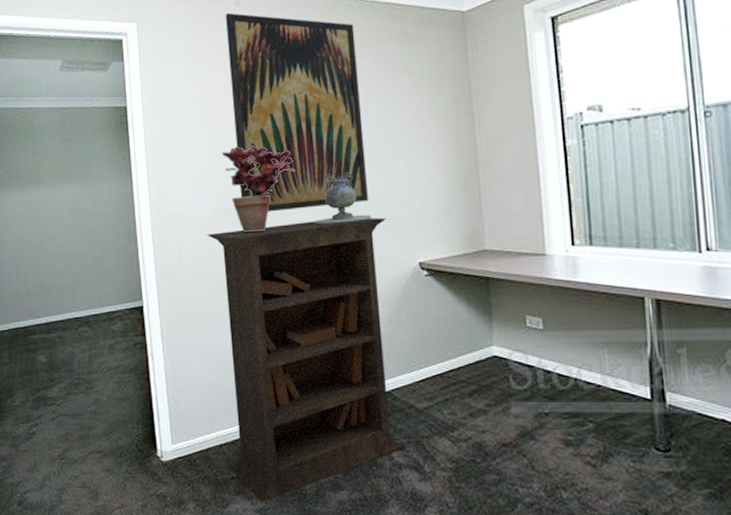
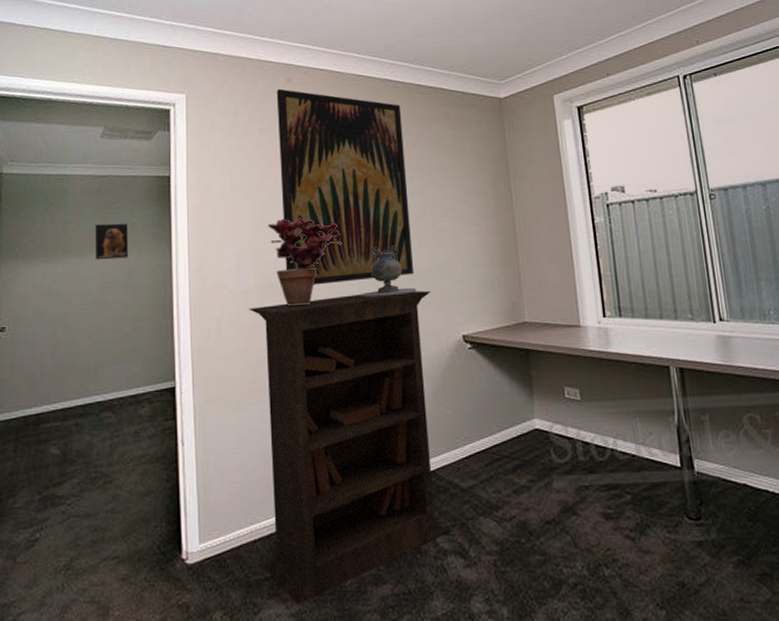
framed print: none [61,153,93,189] -> present [94,223,128,260]

